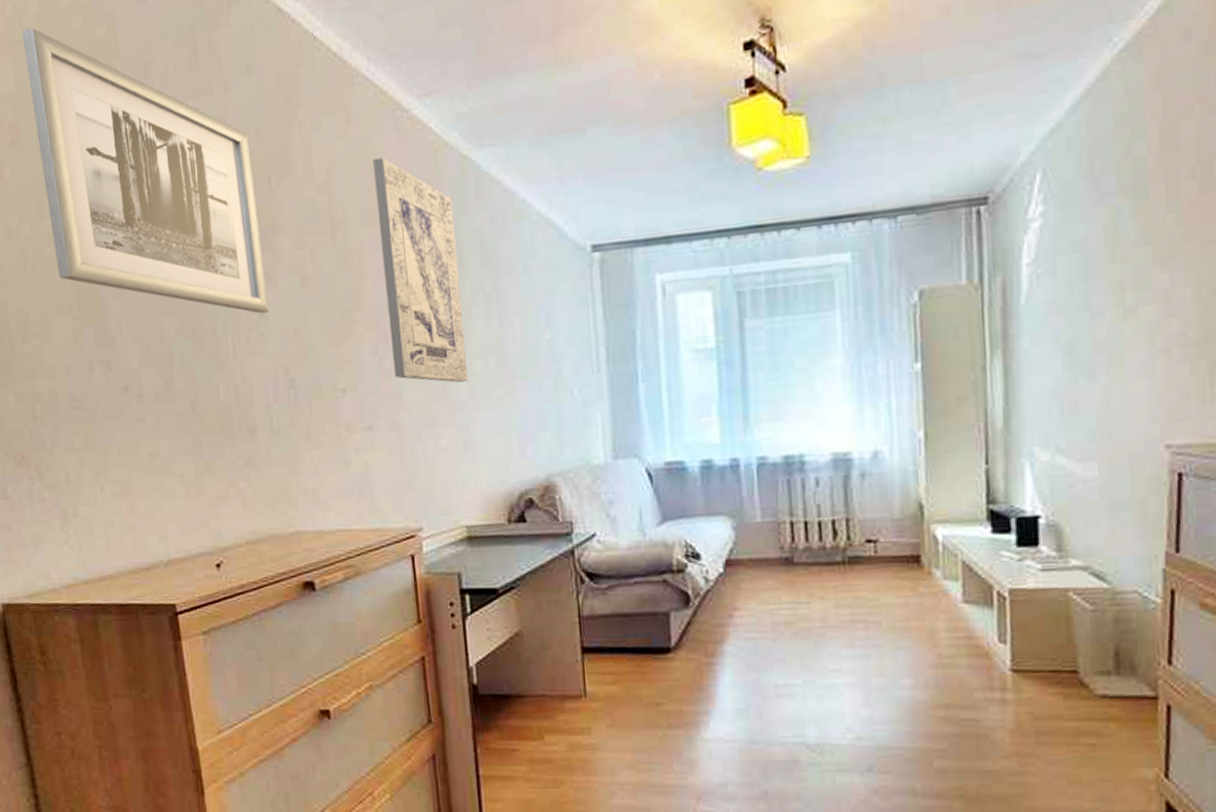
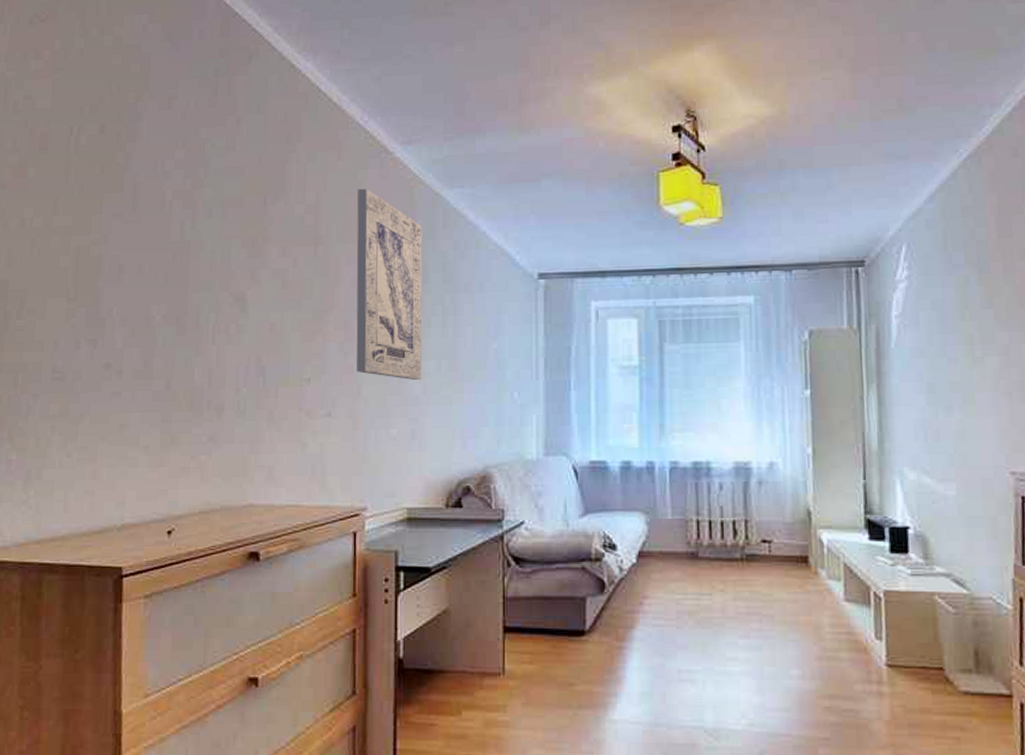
wall art: present [22,28,269,314] -> none [62,60,252,309]

